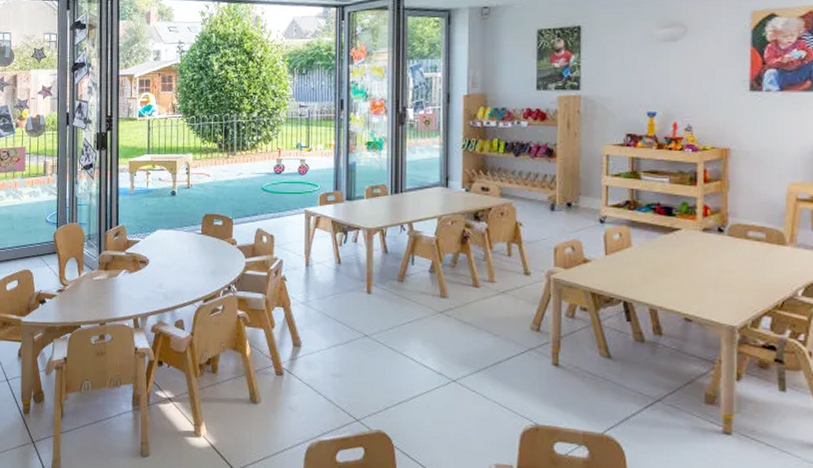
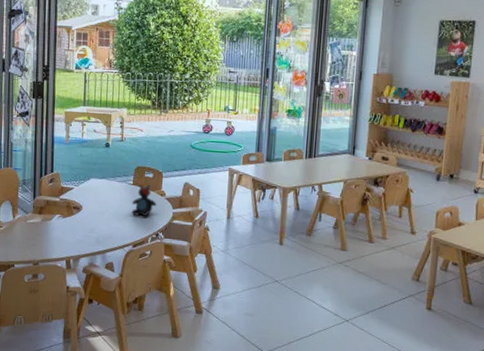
teddy bear: none [201,232,227,269] -> present [131,183,157,217]

